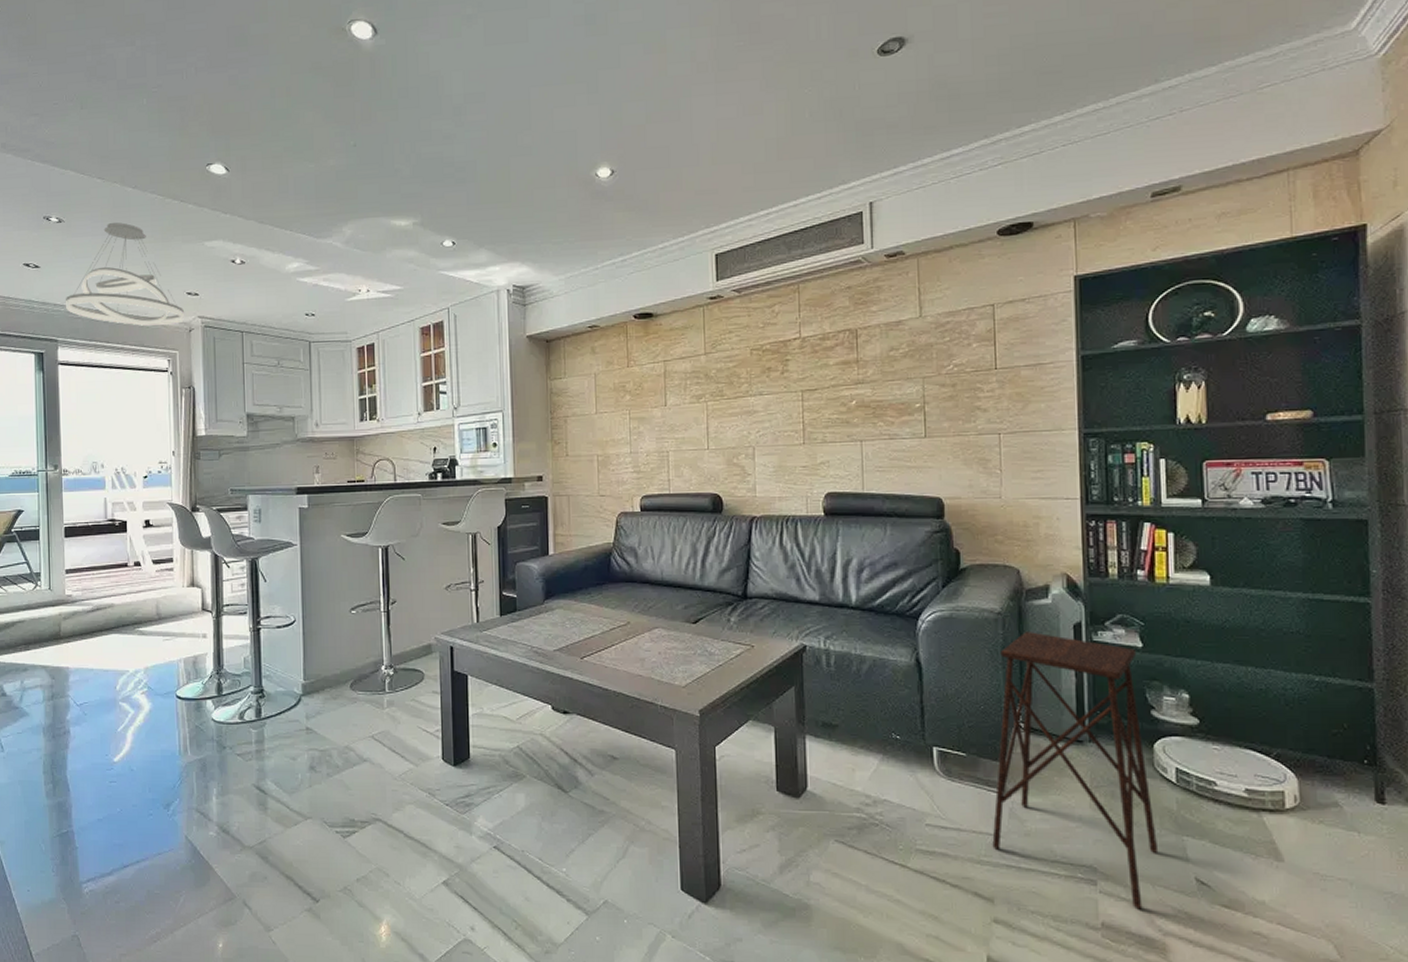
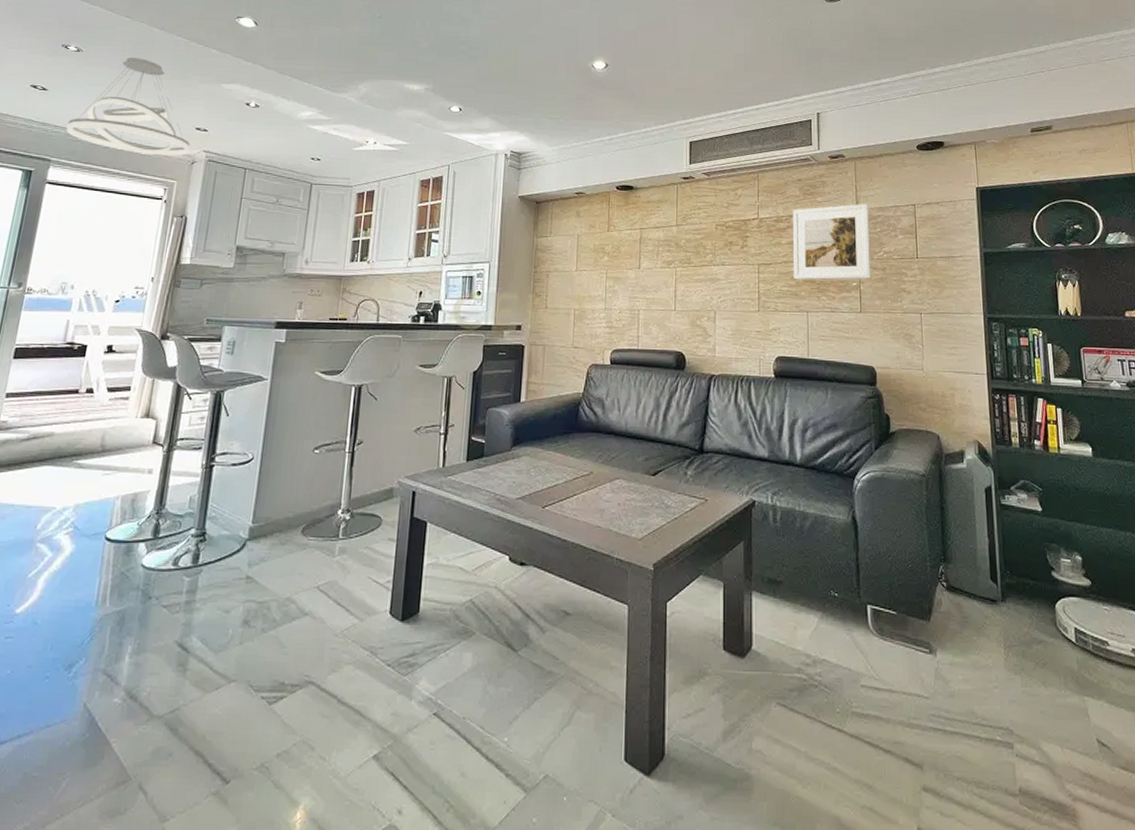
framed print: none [842,309,939,406] -> present [793,204,872,280]
side table: present [992,632,1159,910] -> none [920,494,1065,774]

